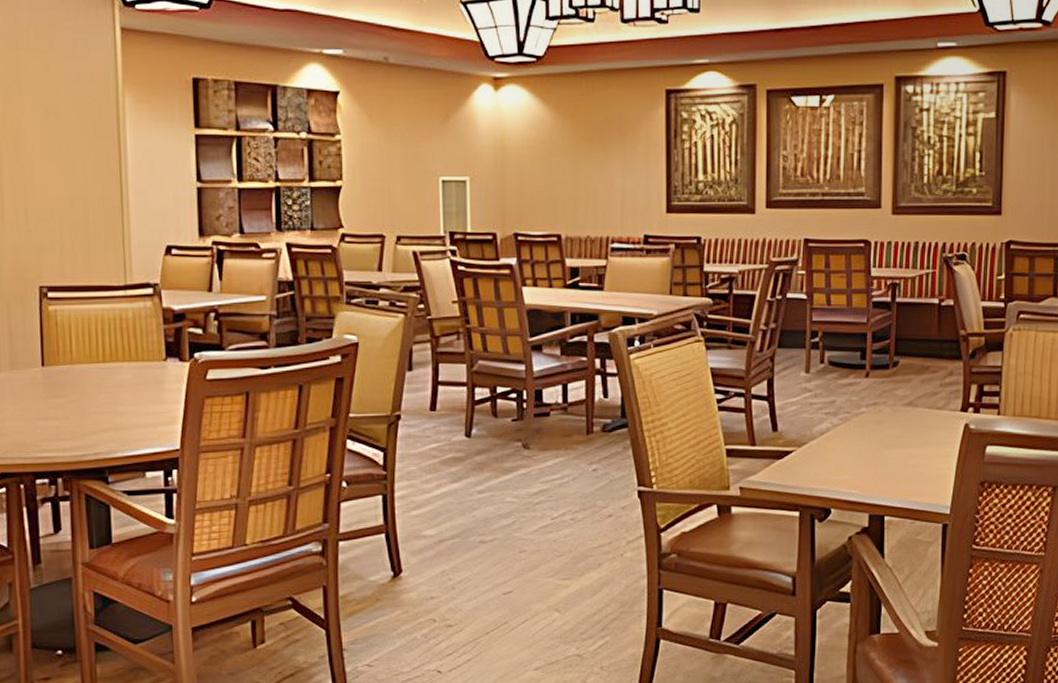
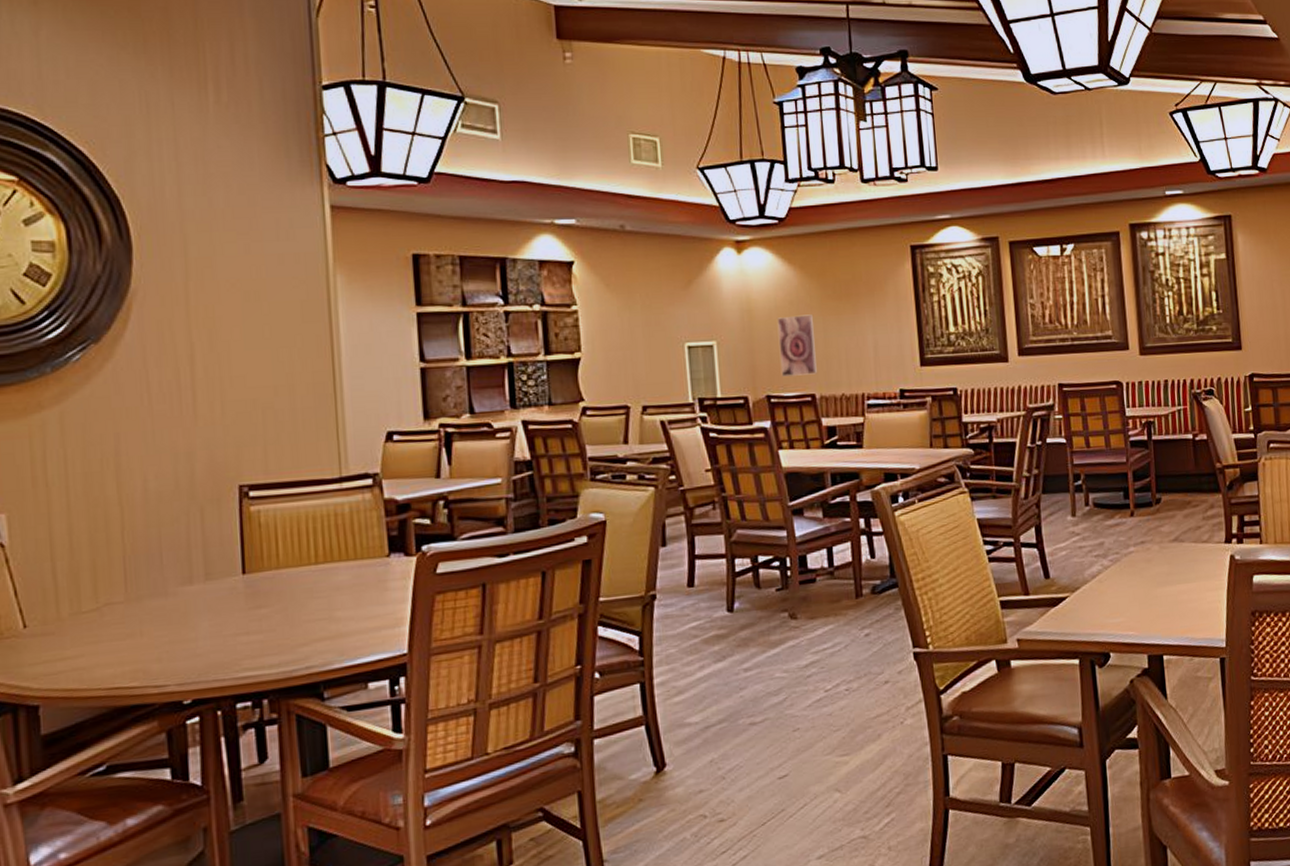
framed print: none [528,155,565,215] -> present [777,314,818,377]

